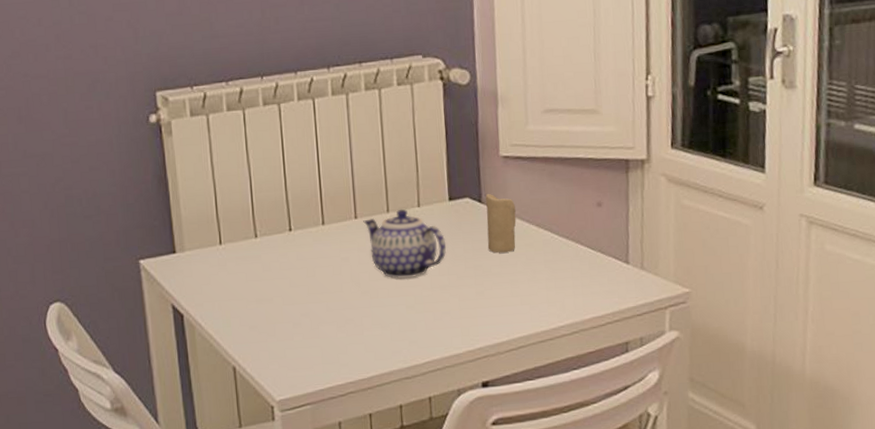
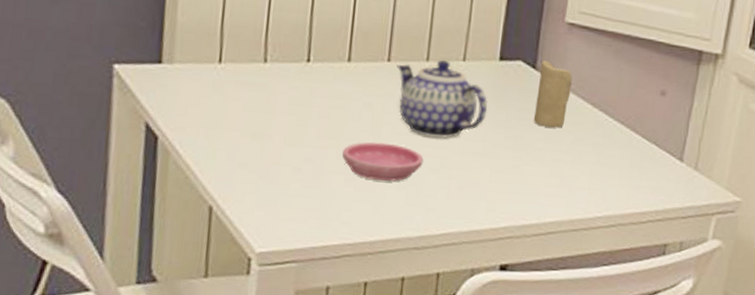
saucer: none [332,289,400,324] -> present [342,142,424,181]

